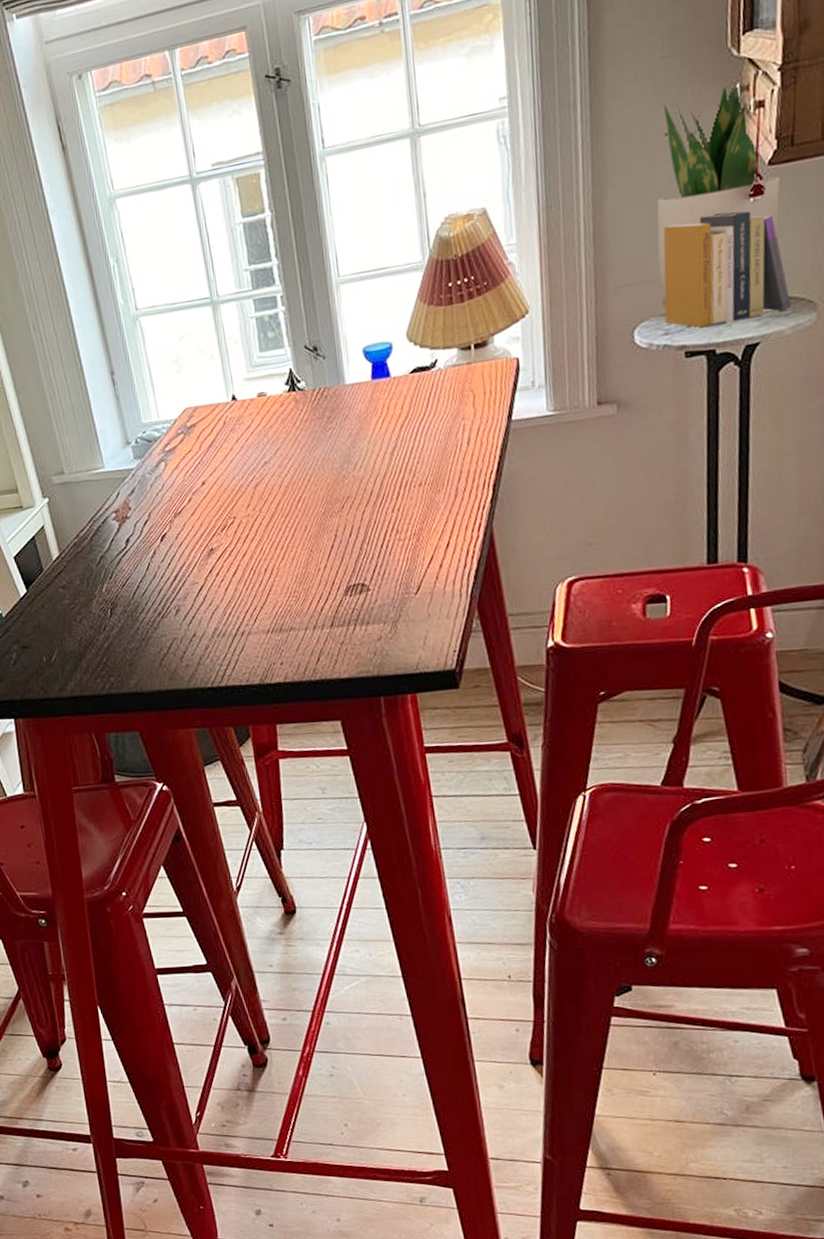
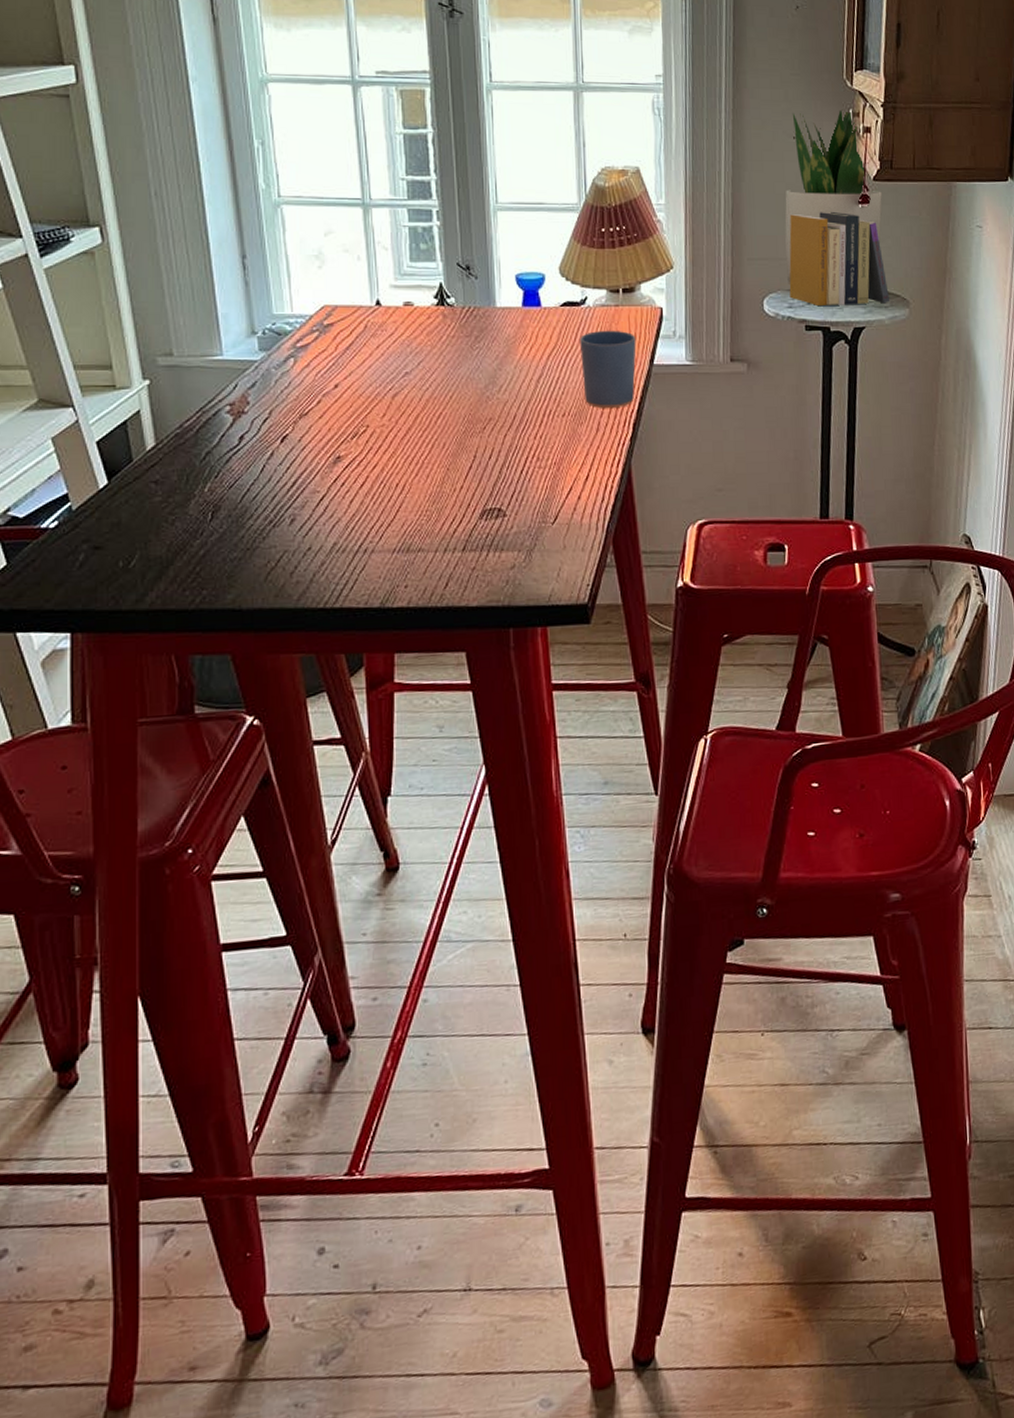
mug: none [432,389,493,473] -> present [580,330,637,409]

